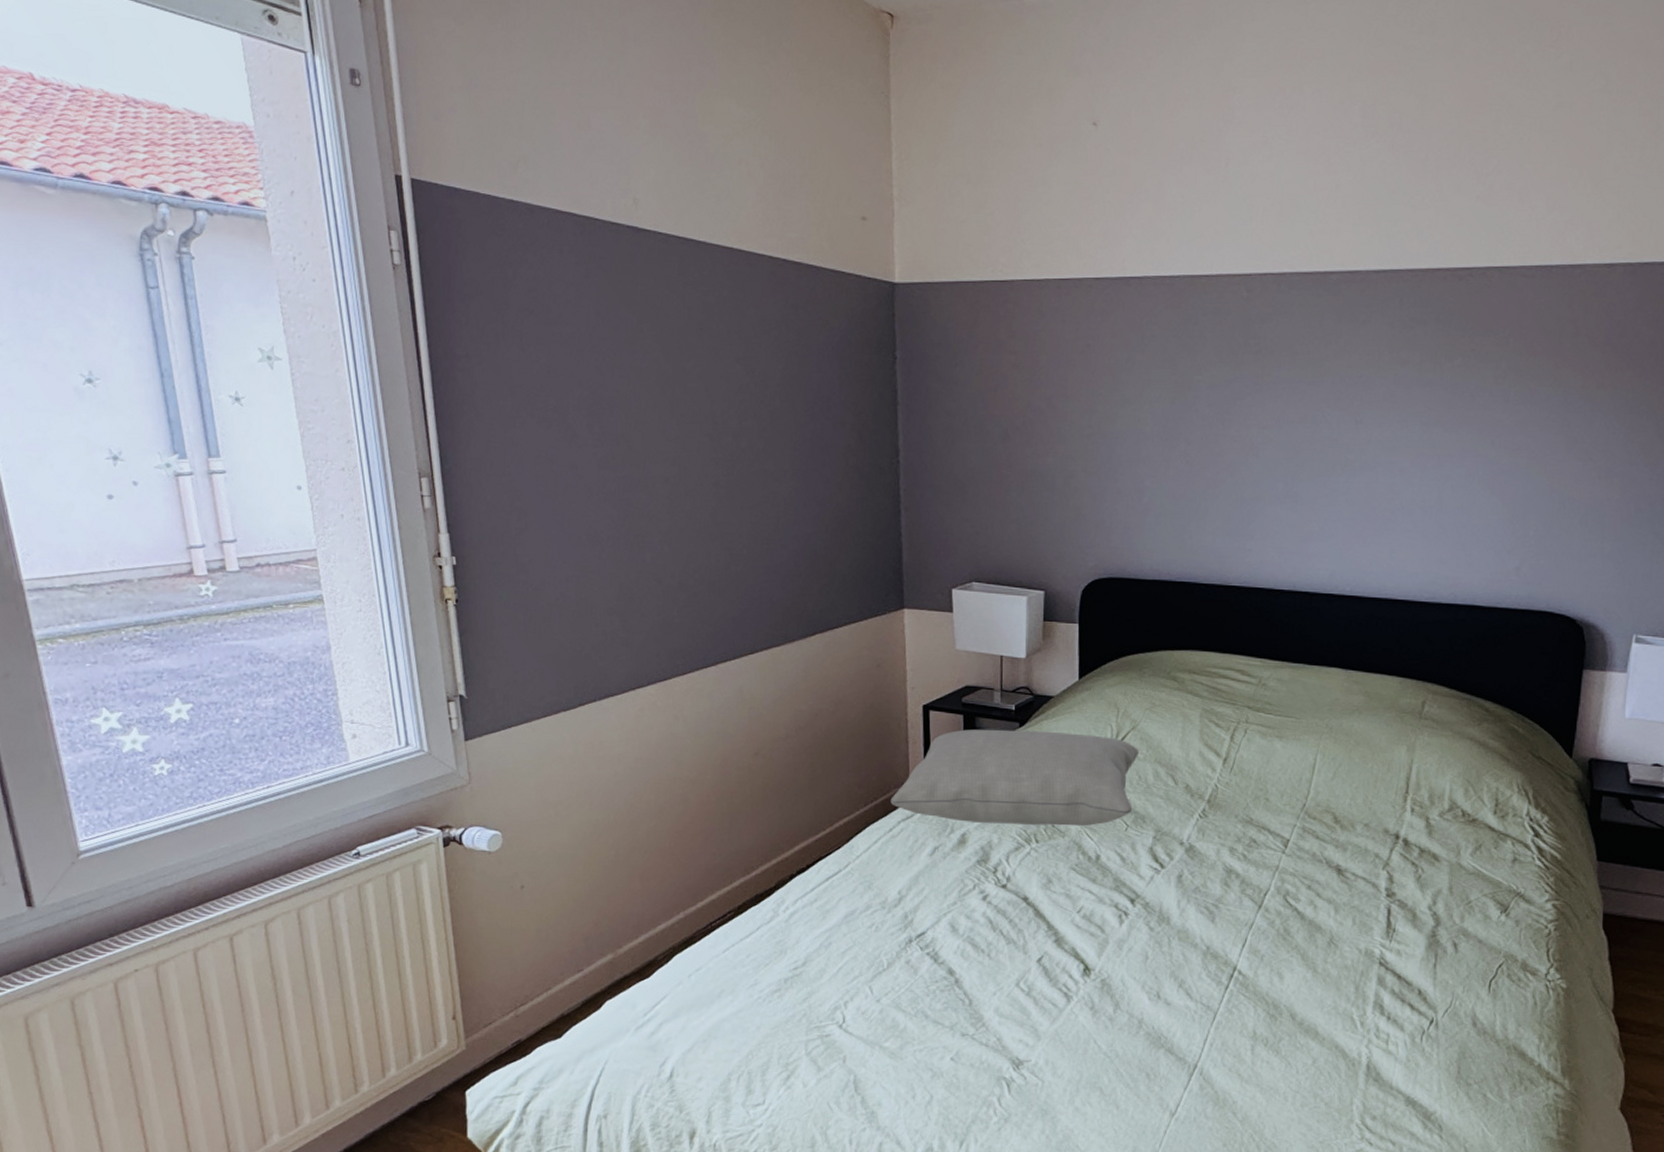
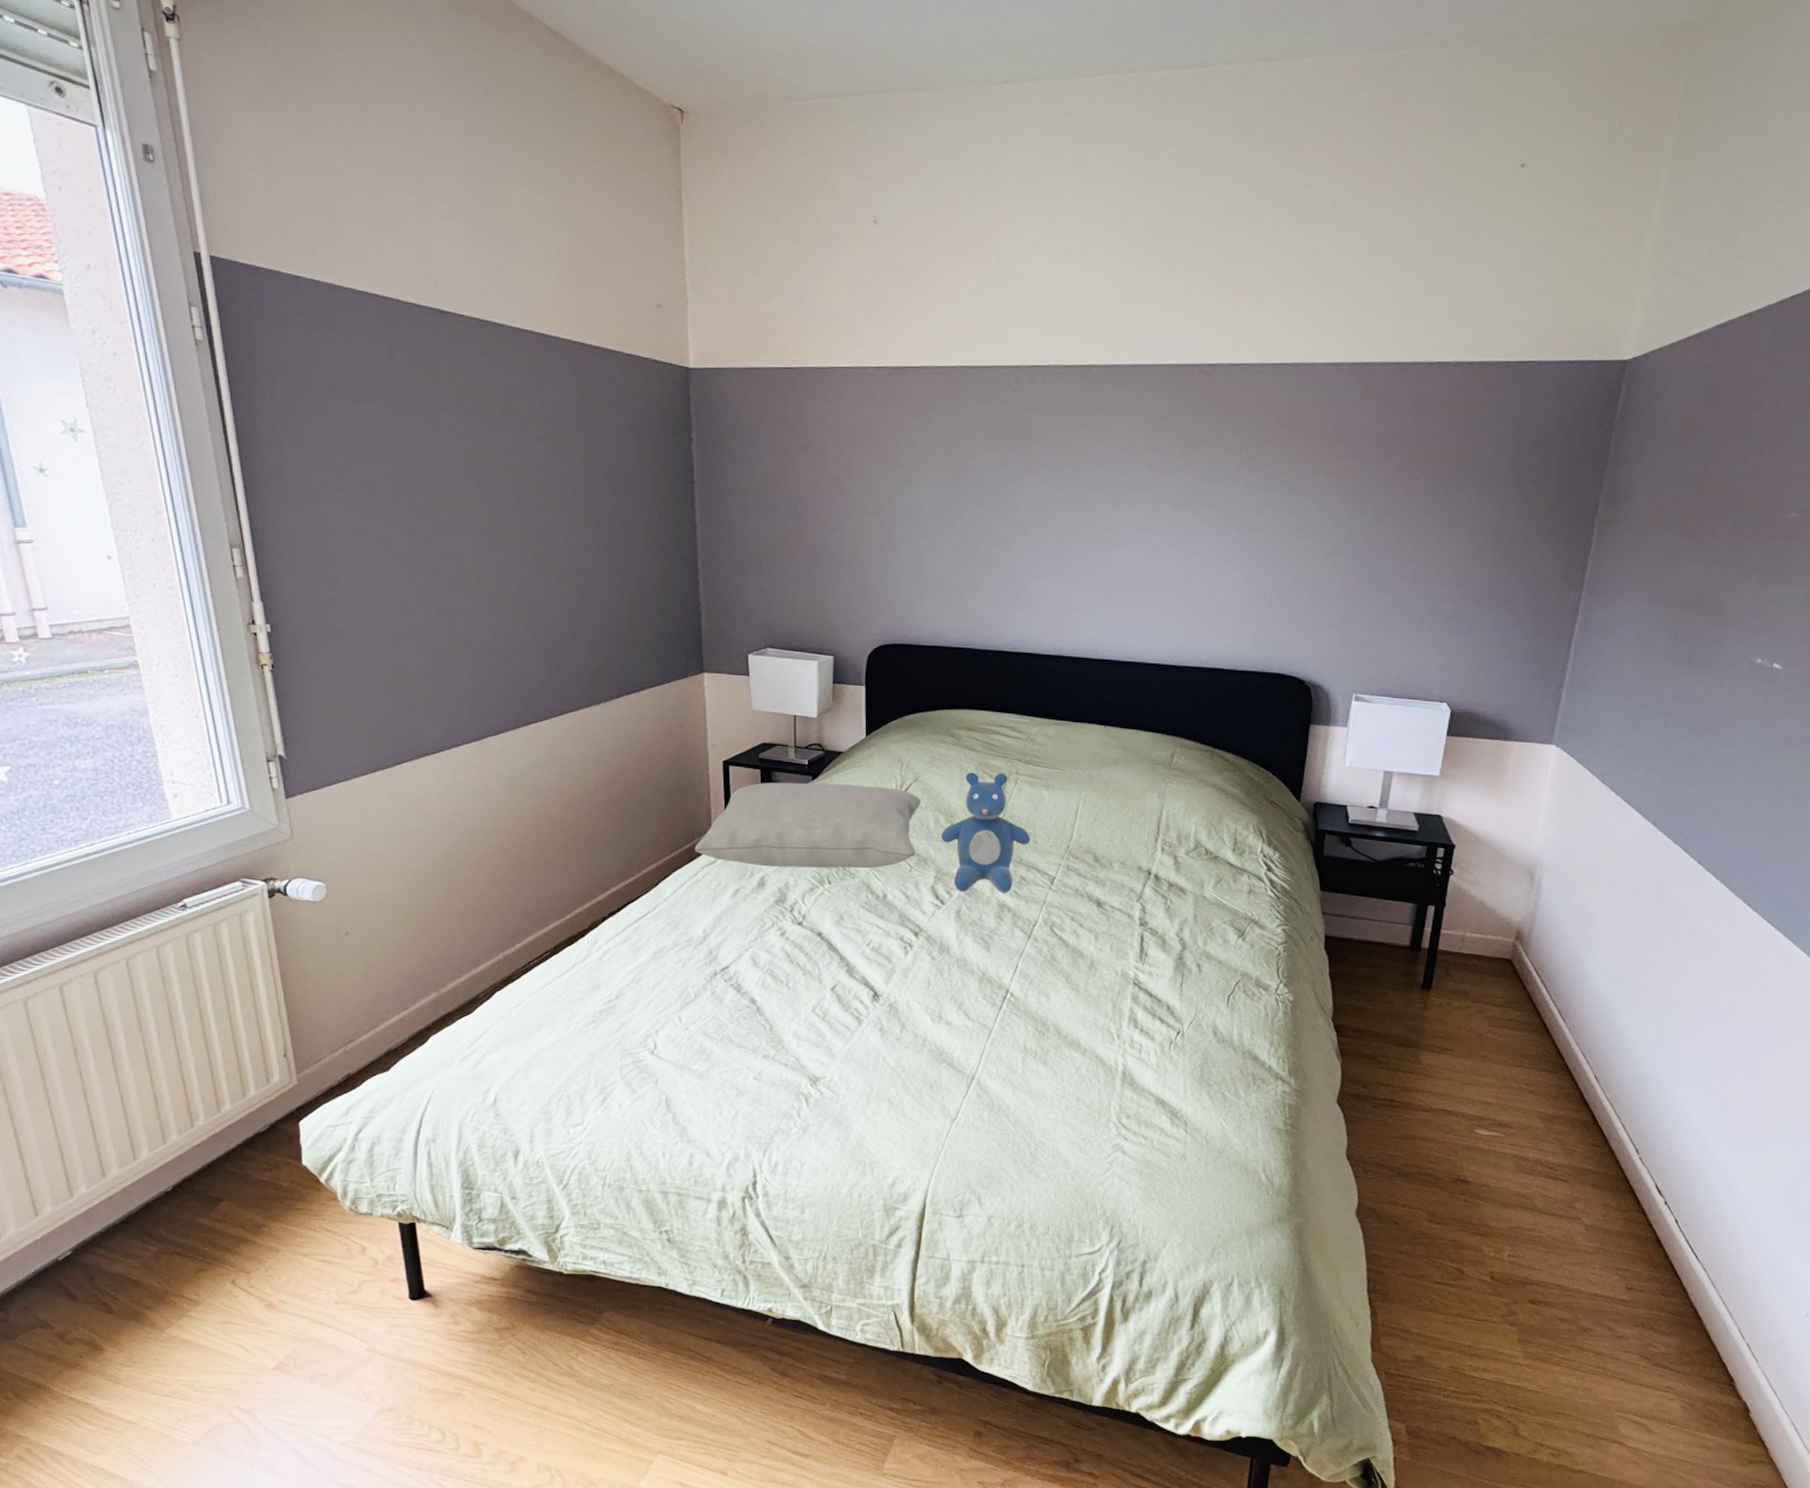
stuffed animal: none [1161,720,1262,856] -> present [941,772,1031,893]

